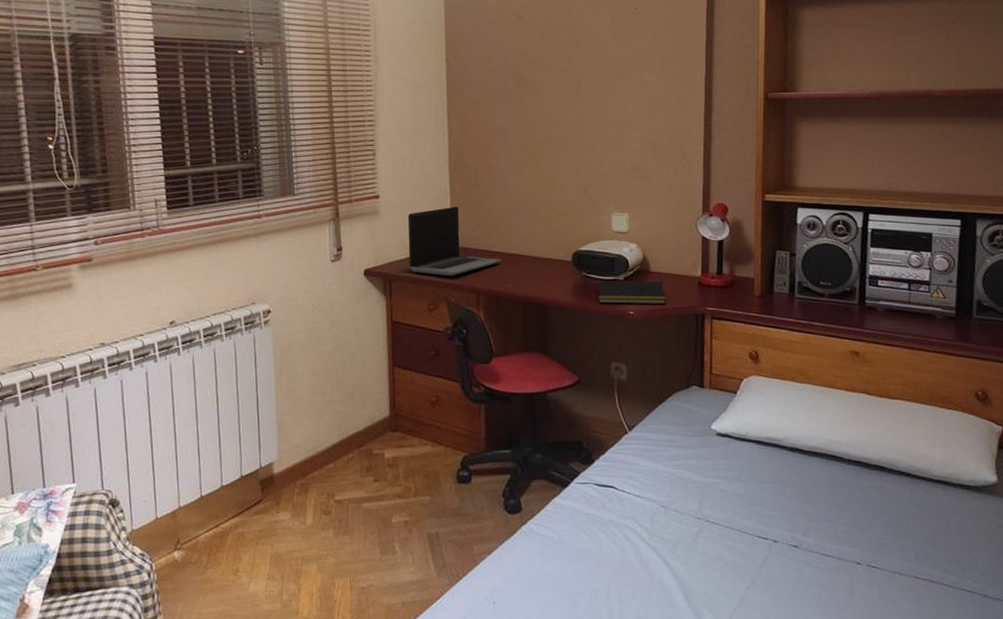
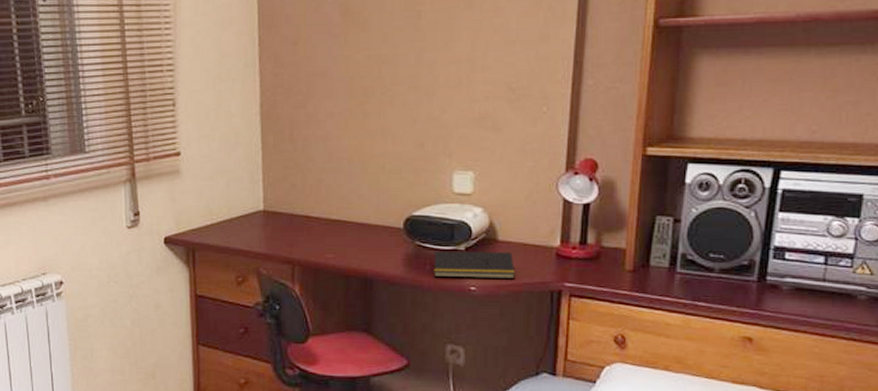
laptop computer: present [407,206,501,276] -> none [212,164,320,244]

